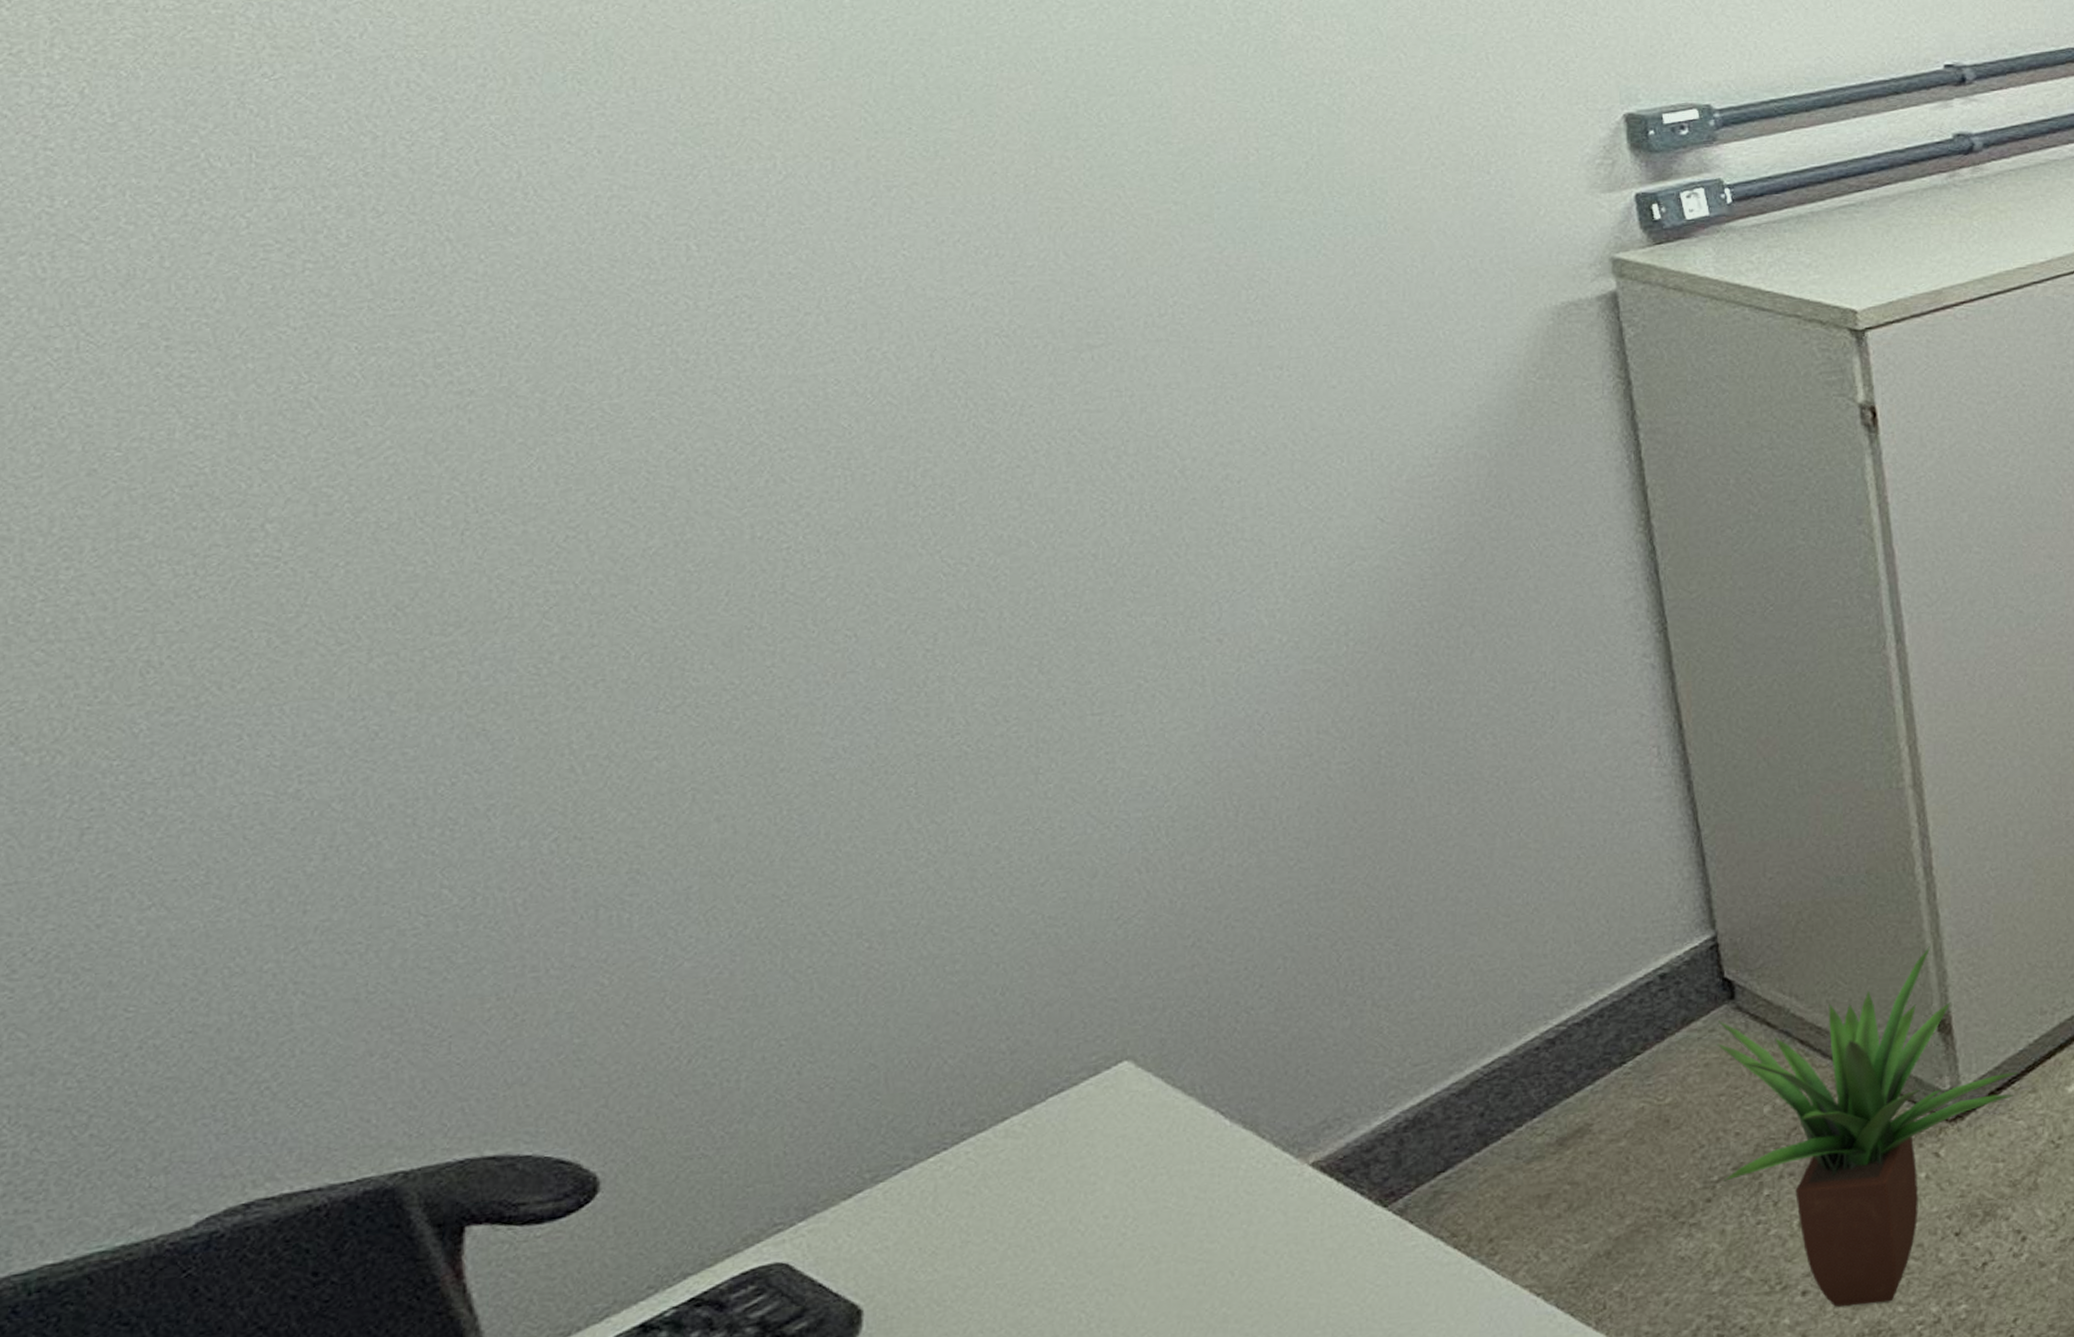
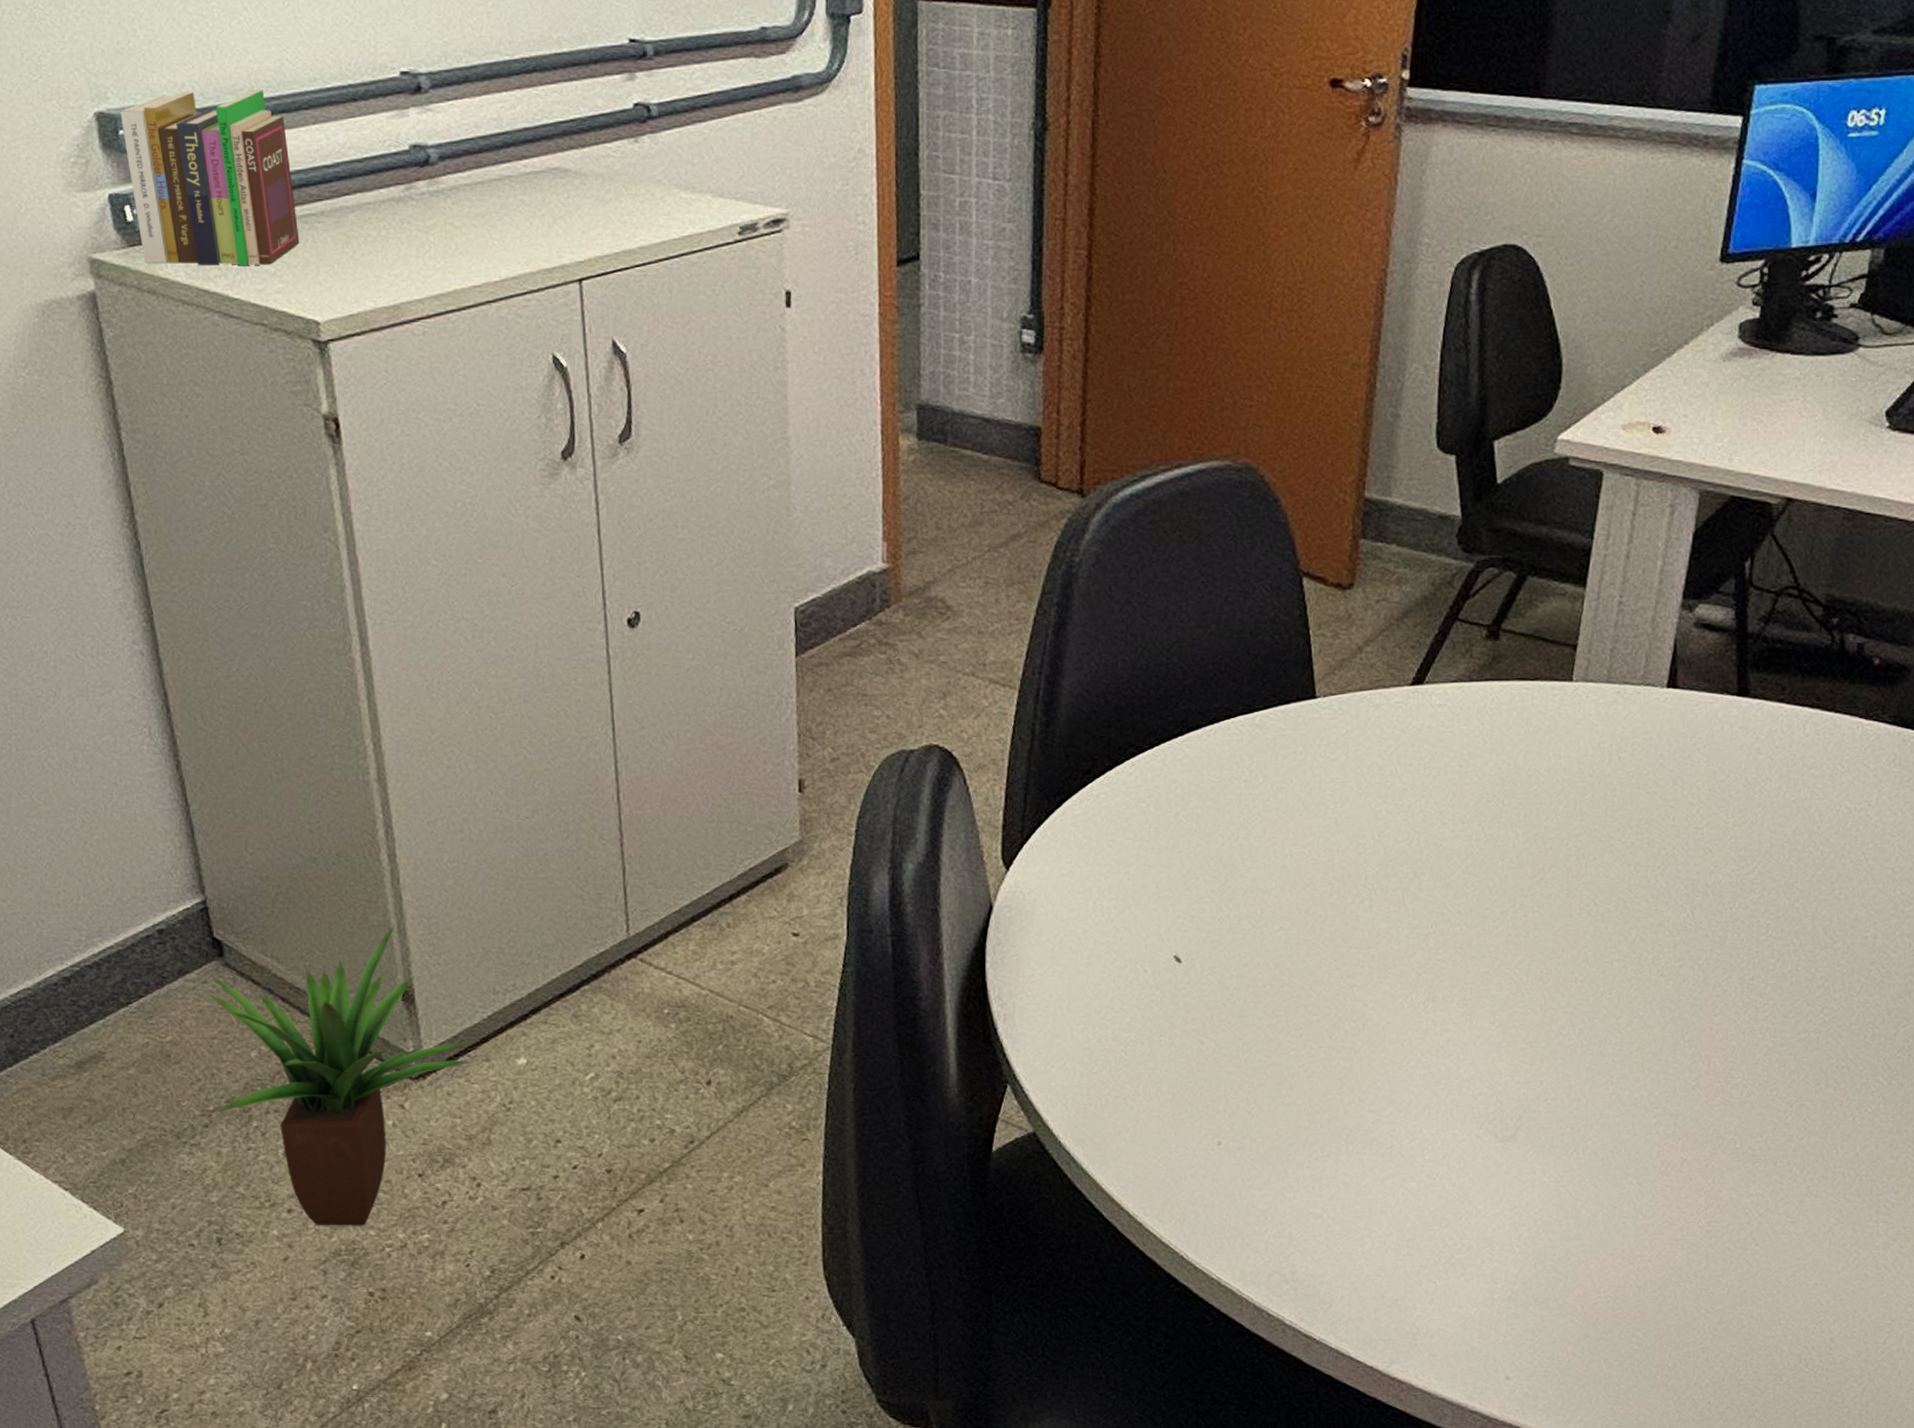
books: none [1651,87,1838,260] -> present [120,90,300,265]

